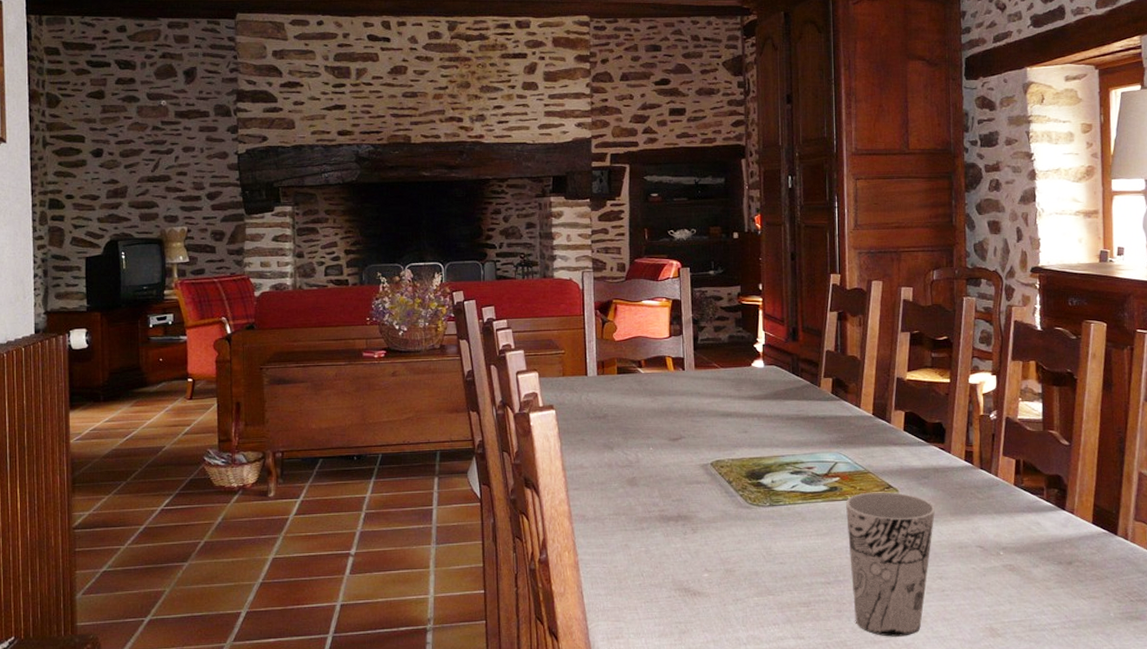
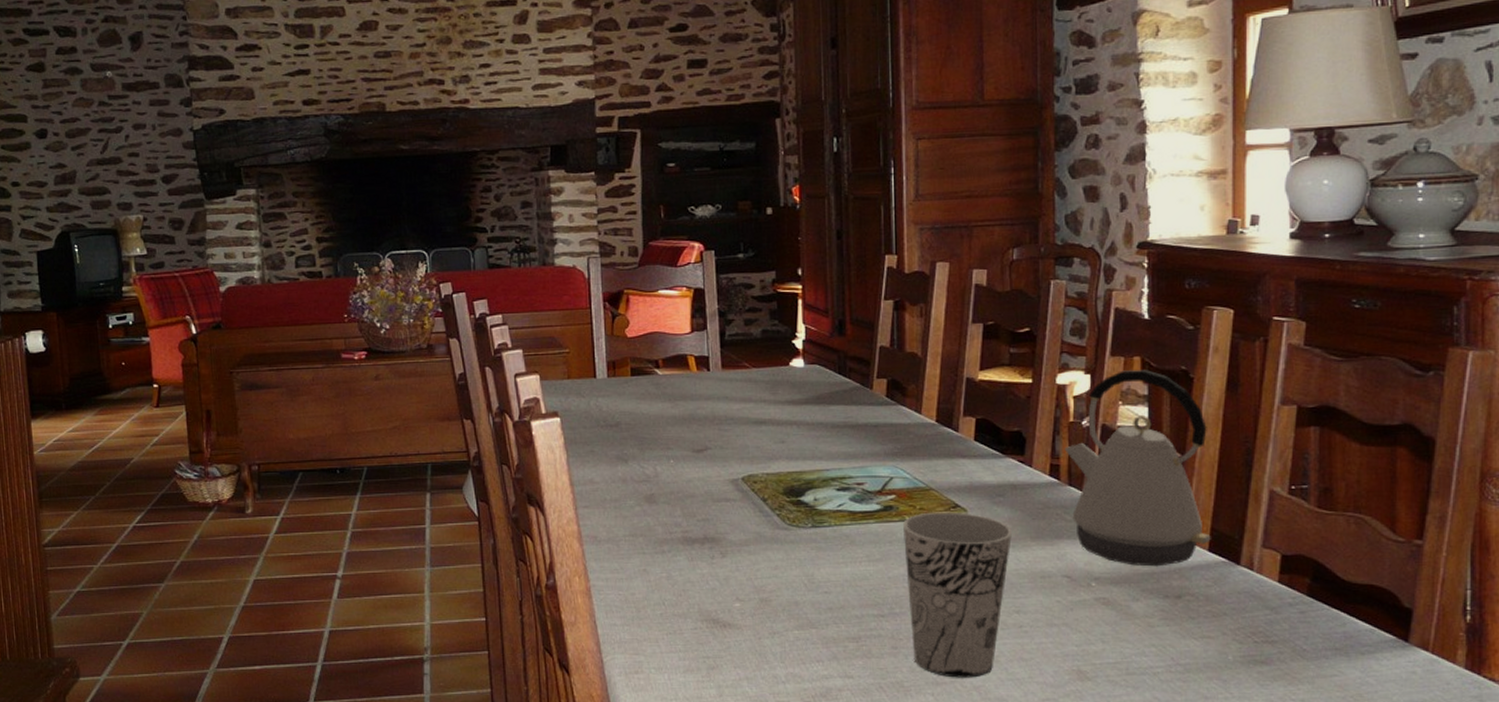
kettle: none [976,372,1094,538] -> present [1064,370,1211,567]

